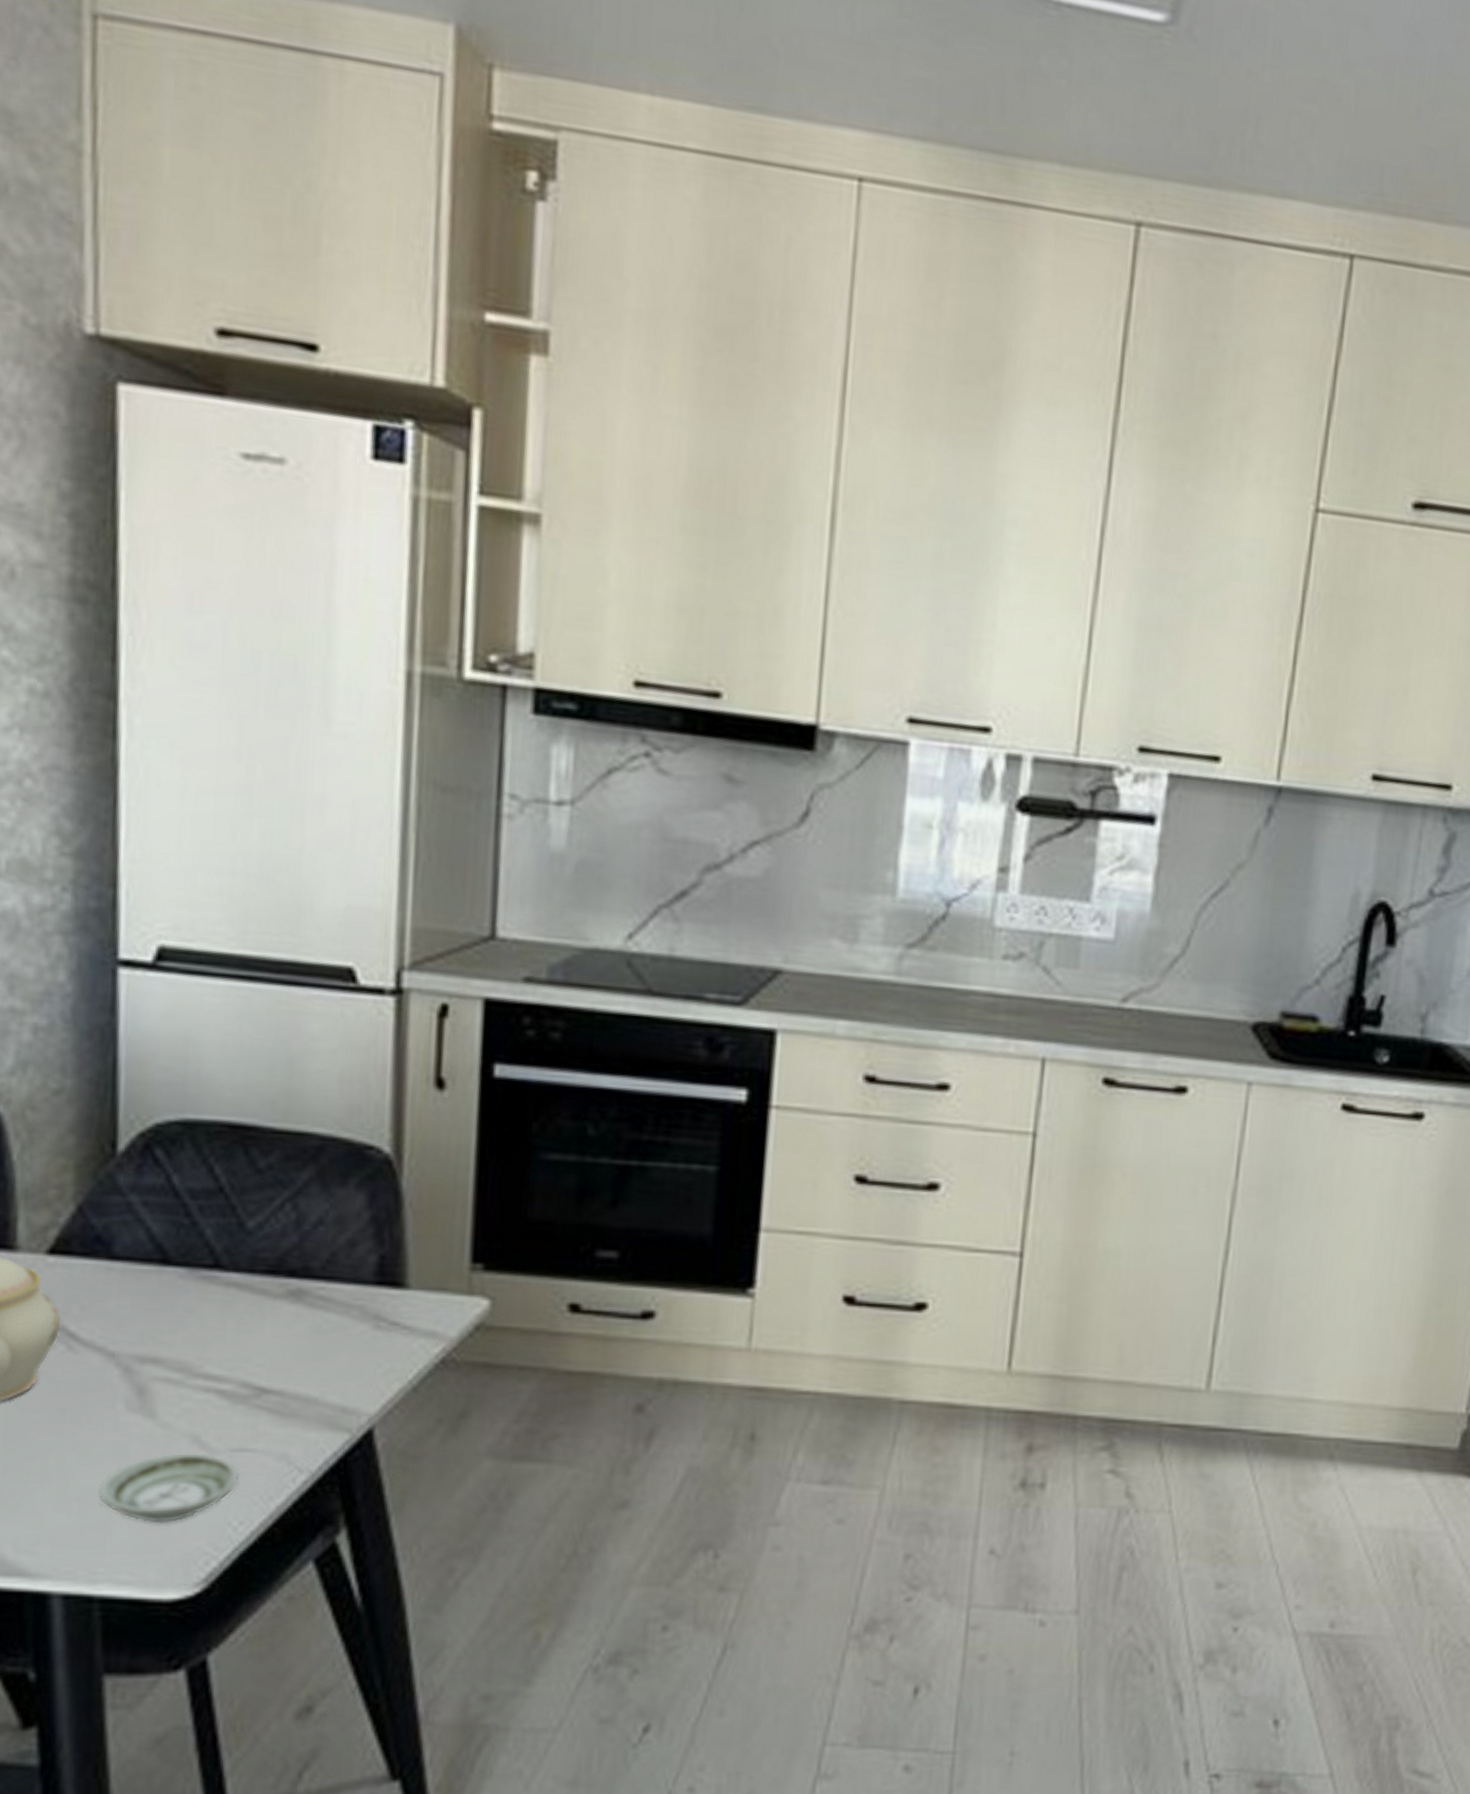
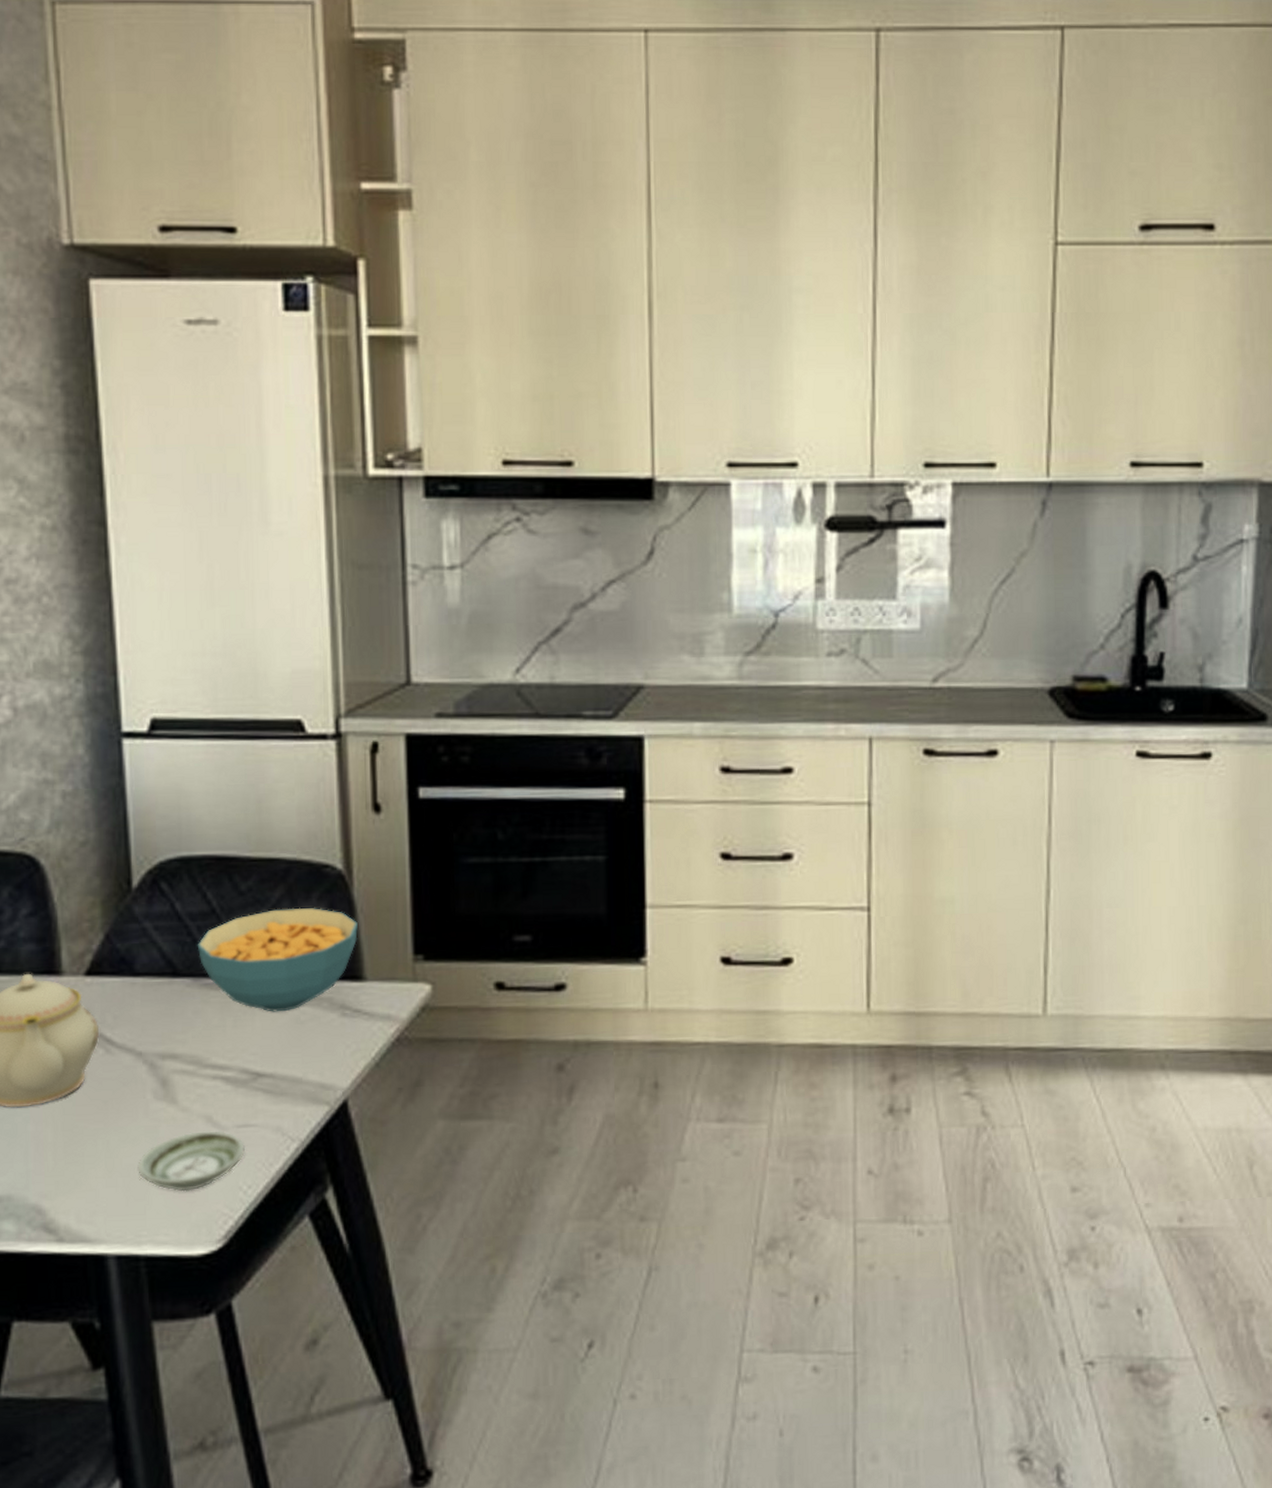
cereal bowl: none [196,1194,404,1318] -> present [197,907,358,1012]

